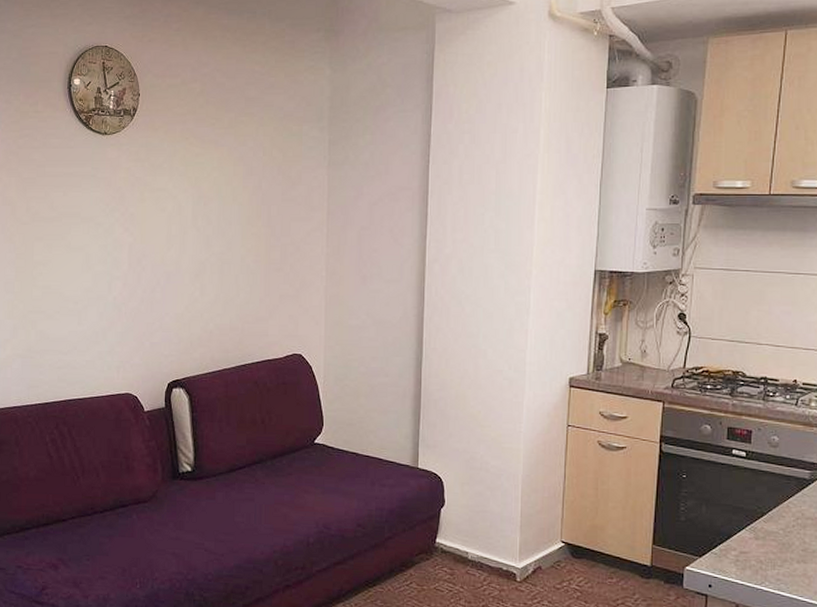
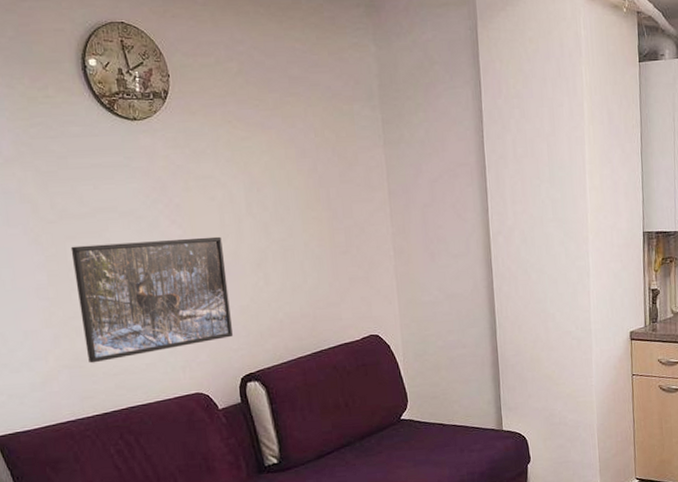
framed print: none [37,246,167,355] -> present [70,236,233,364]

